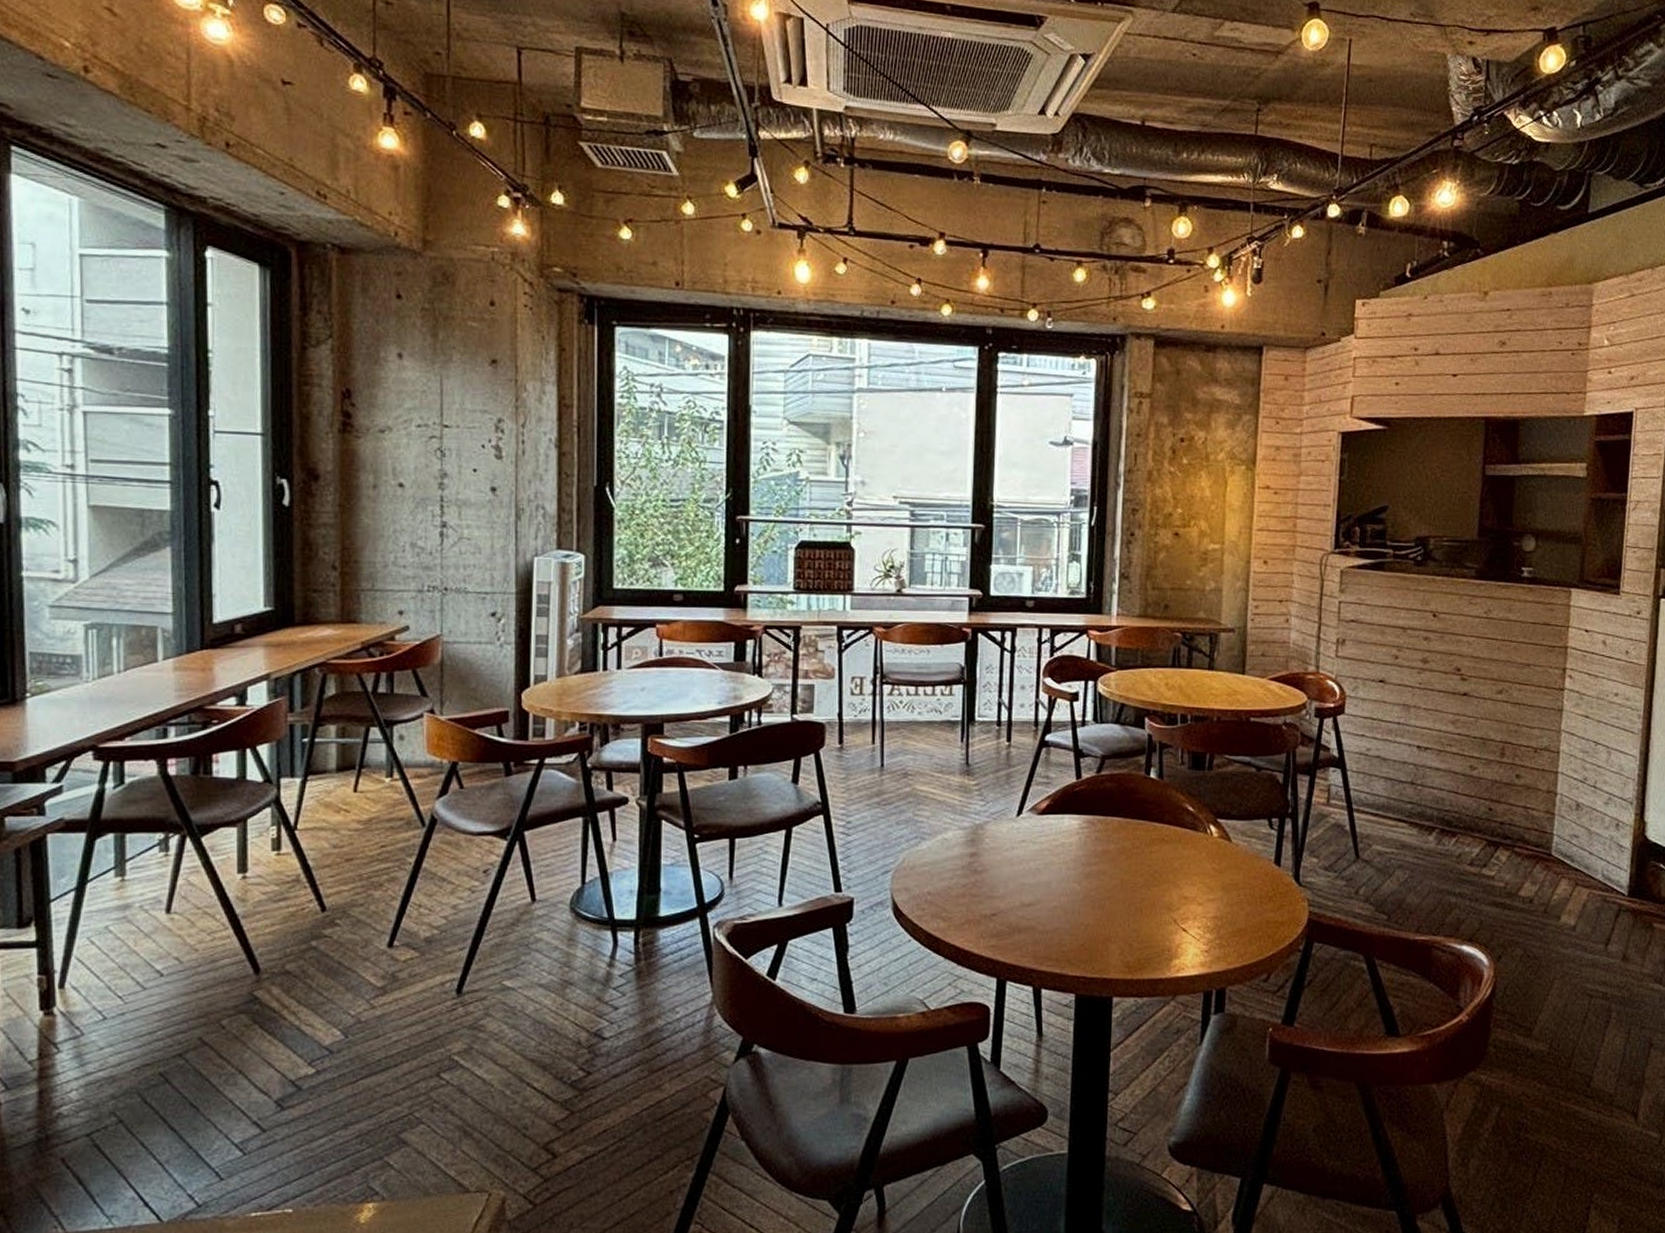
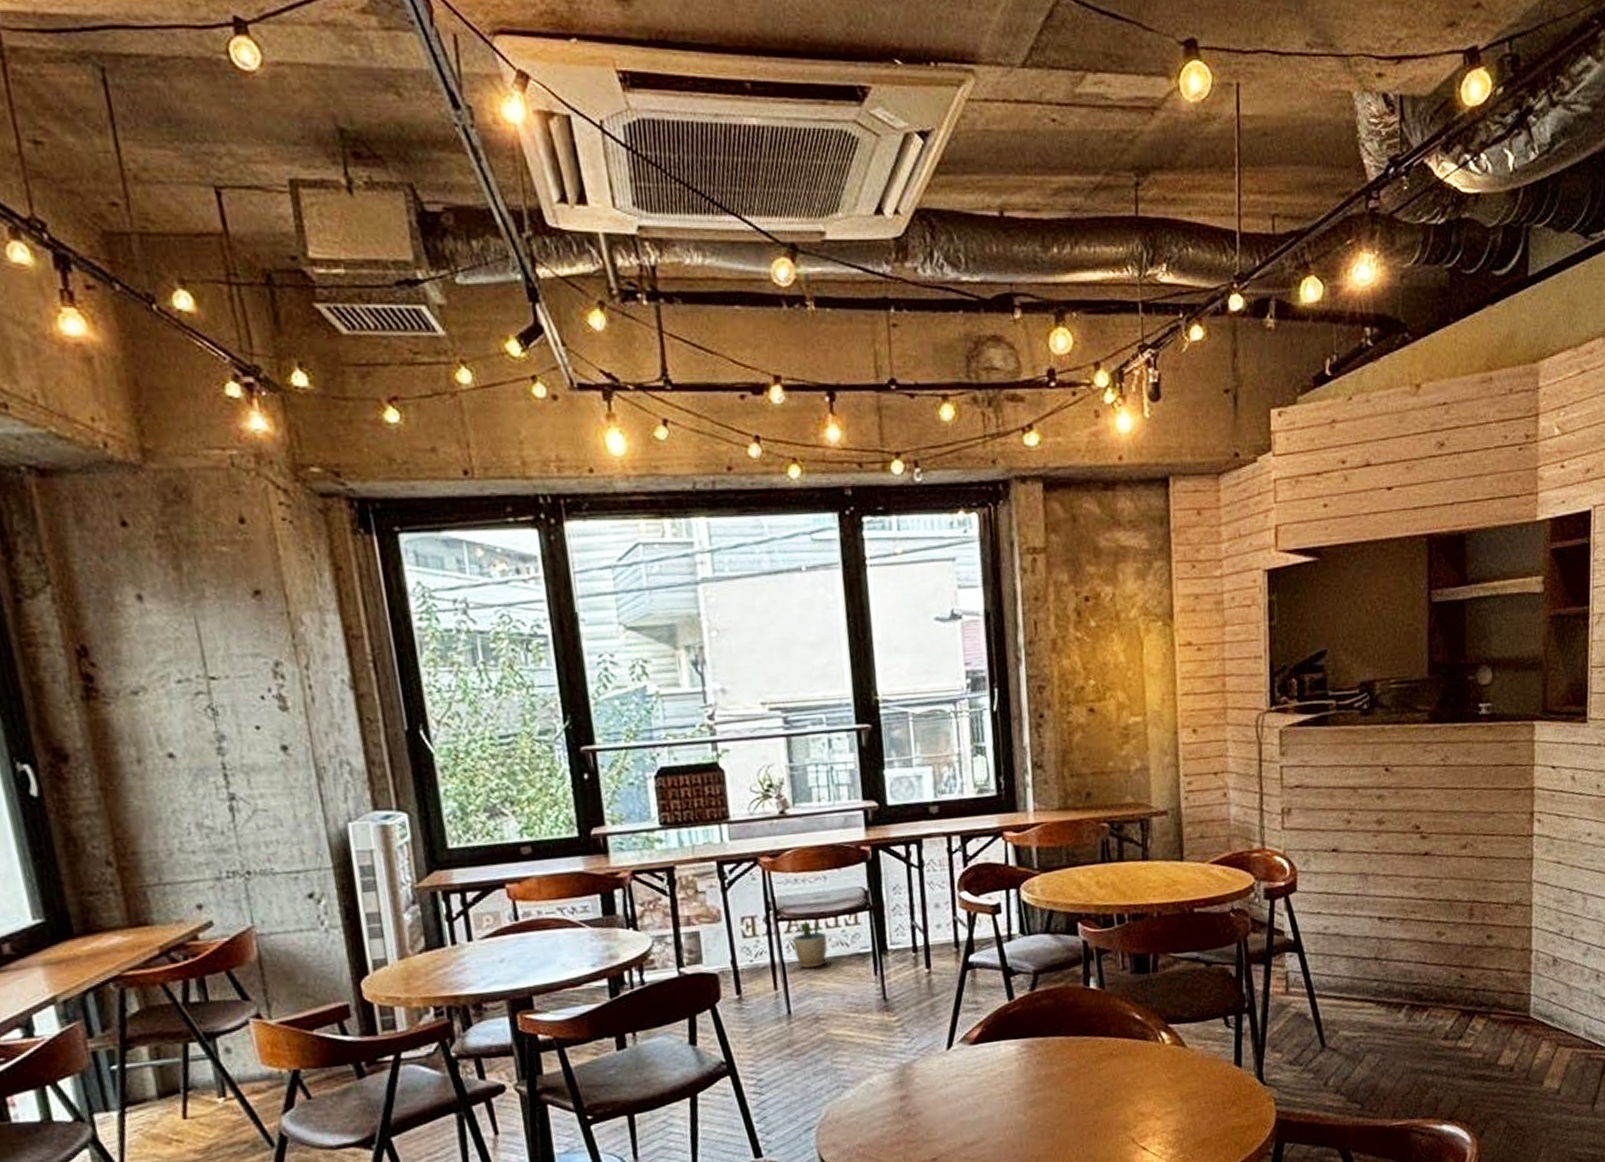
potted plant: none [893,686,923,729] -> present [792,920,827,969]

